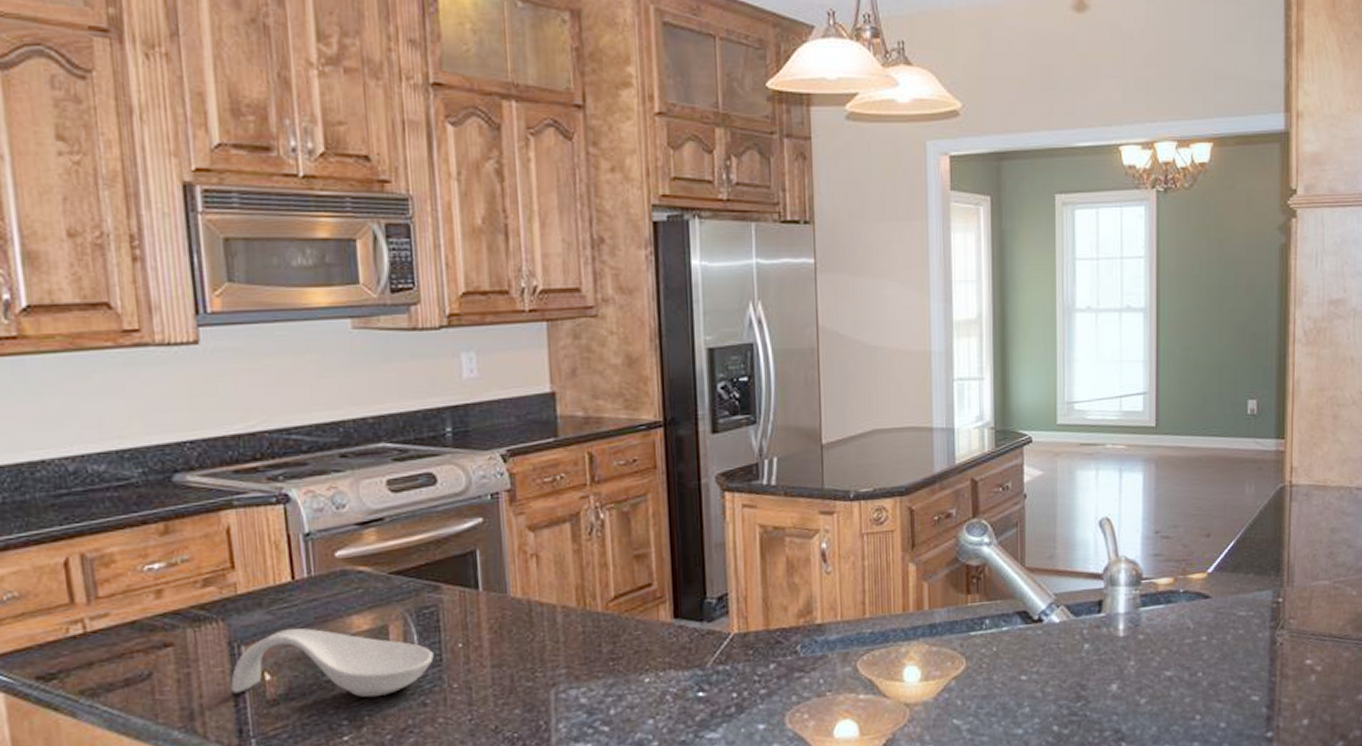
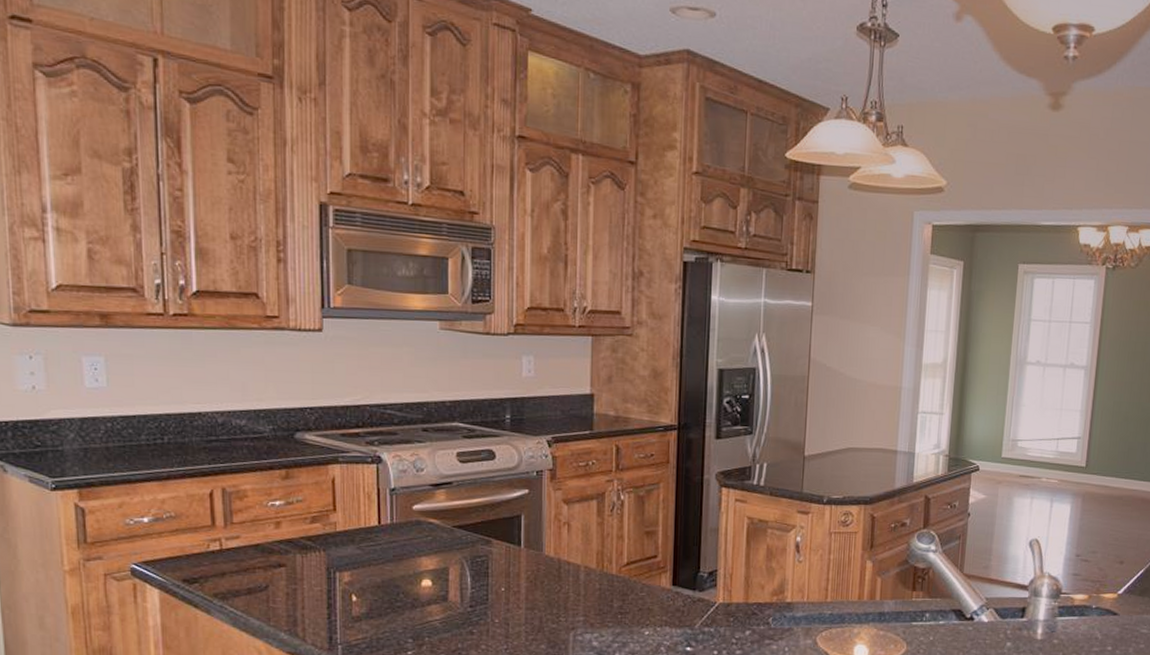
spoon rest: present [231,628,434,698] -> none [326,563,482,623]

